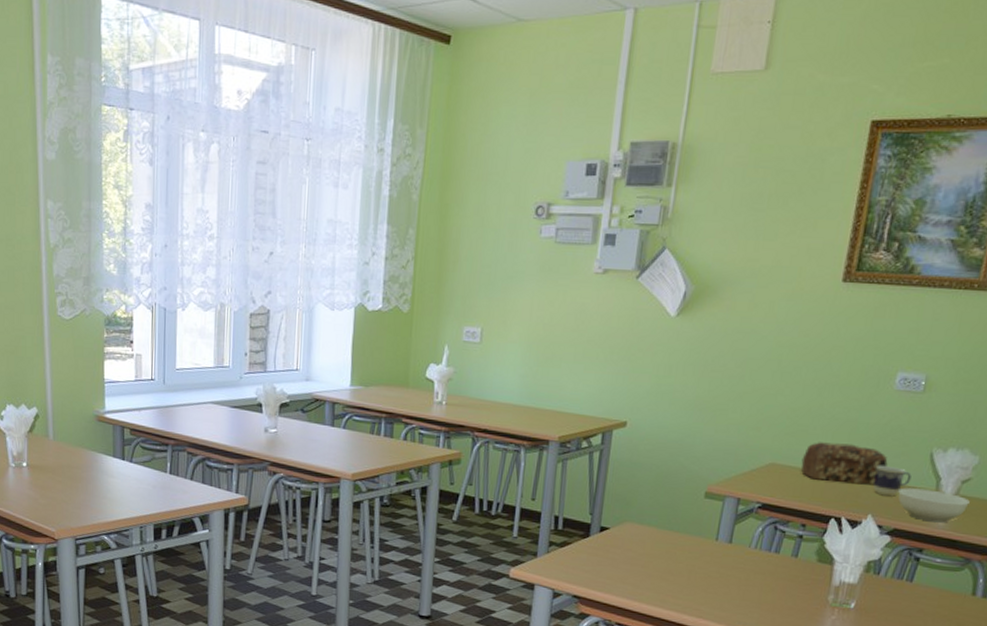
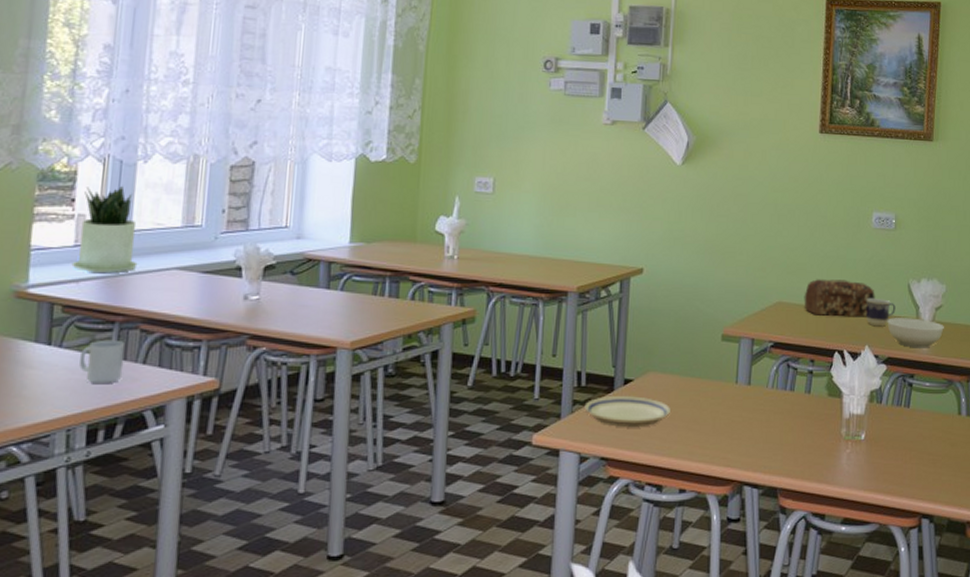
planter: none [134,331,182,405] -> present [71,186,138,274]
cup: none [145,458,177,494] -> present [79,339,125,385]
plate: none [560,541,645,572] -> present [584,395,670,427]

